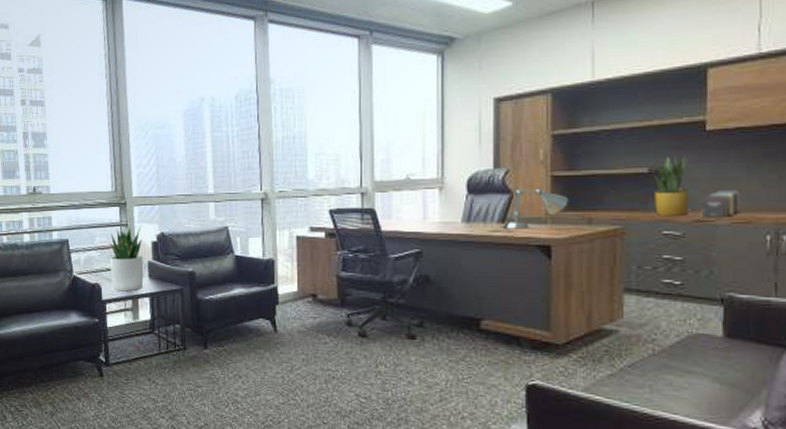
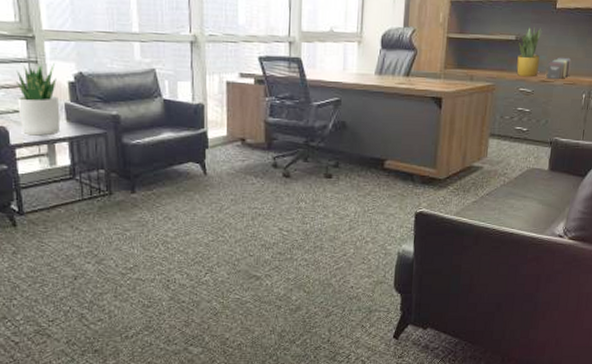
desk lamp: present [502,188,568,229] -> none [407,47,458,83]

